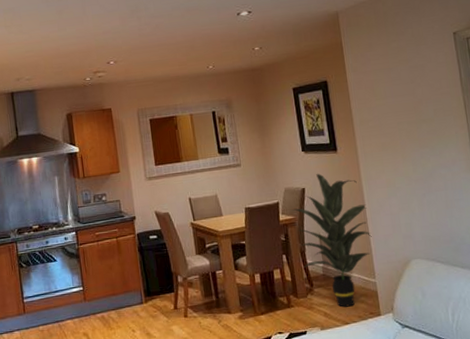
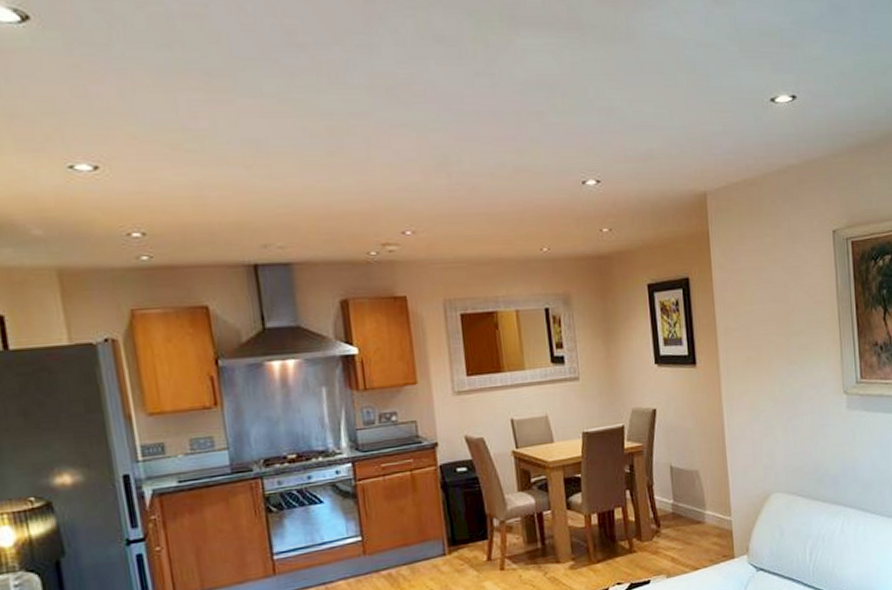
indoor plant: present [291,174,372,307] -> none [638,392,730,551]

